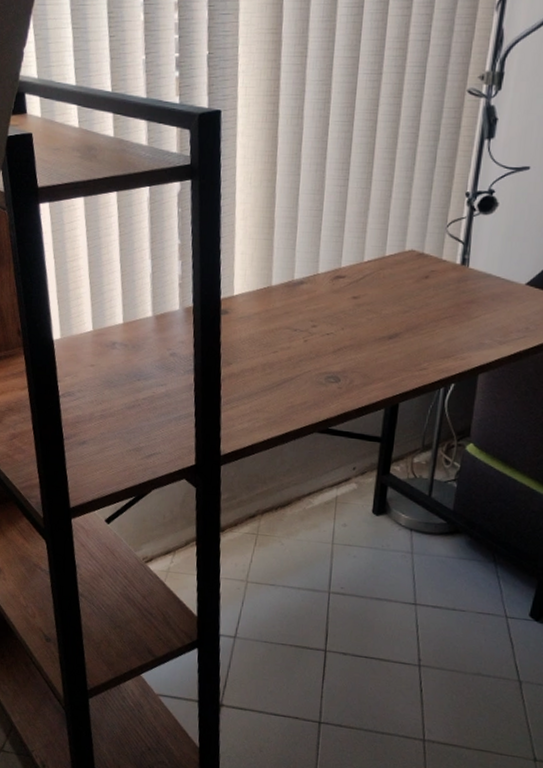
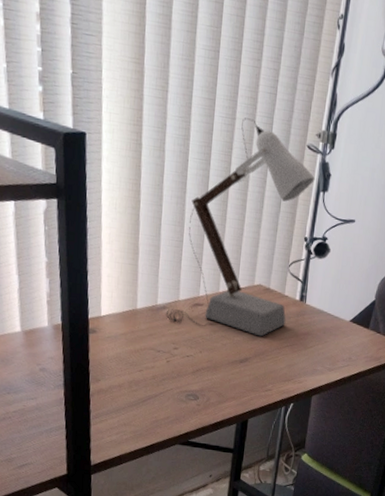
desk lamp: none [304,71,478,308] -> present [166,118,315,337]

